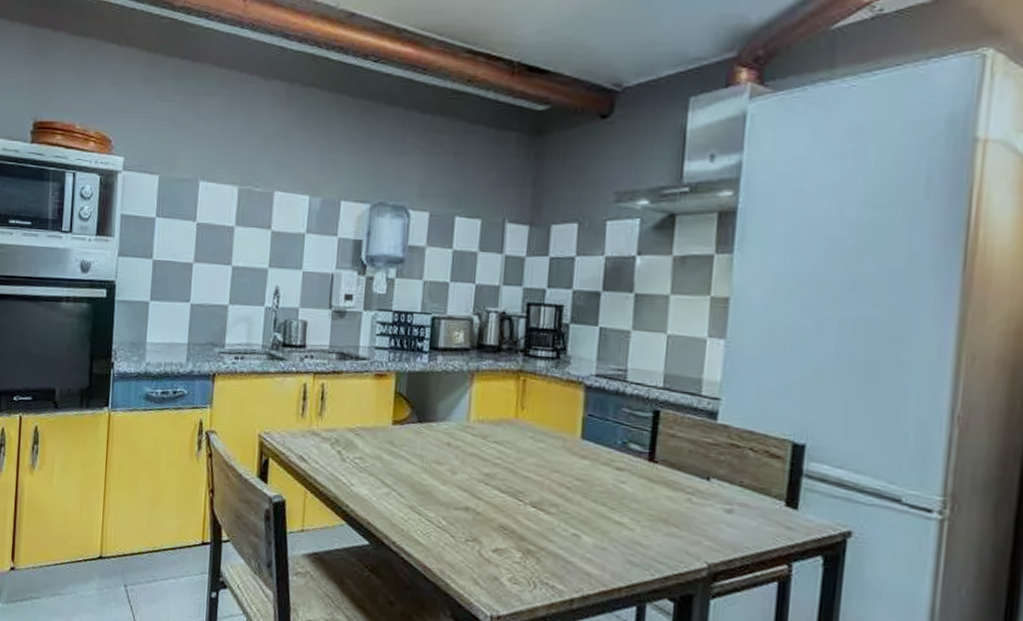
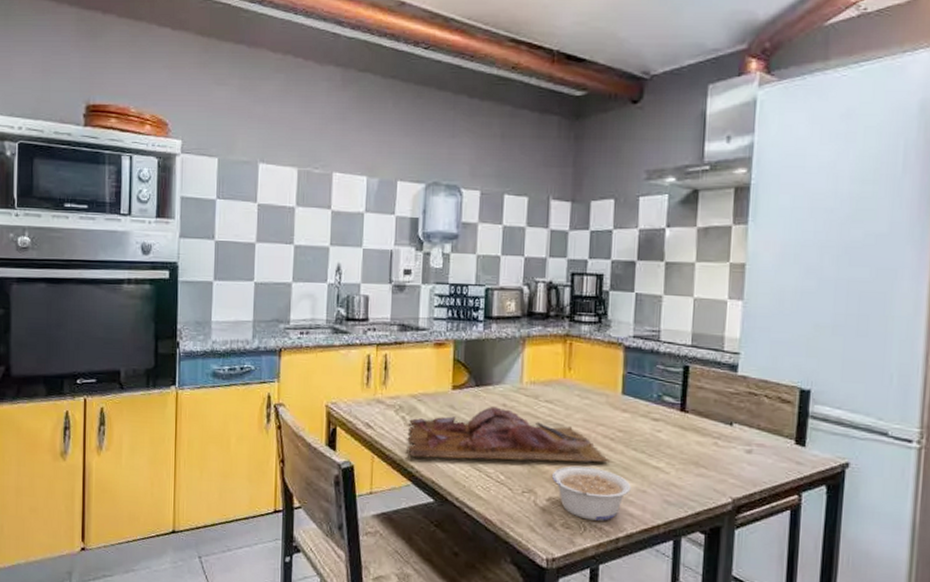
cutting board: none [342,445,567,514] -> present [407,407,611,463]
legume: none [500,515,589,579] -> present [552,466,631,521]

